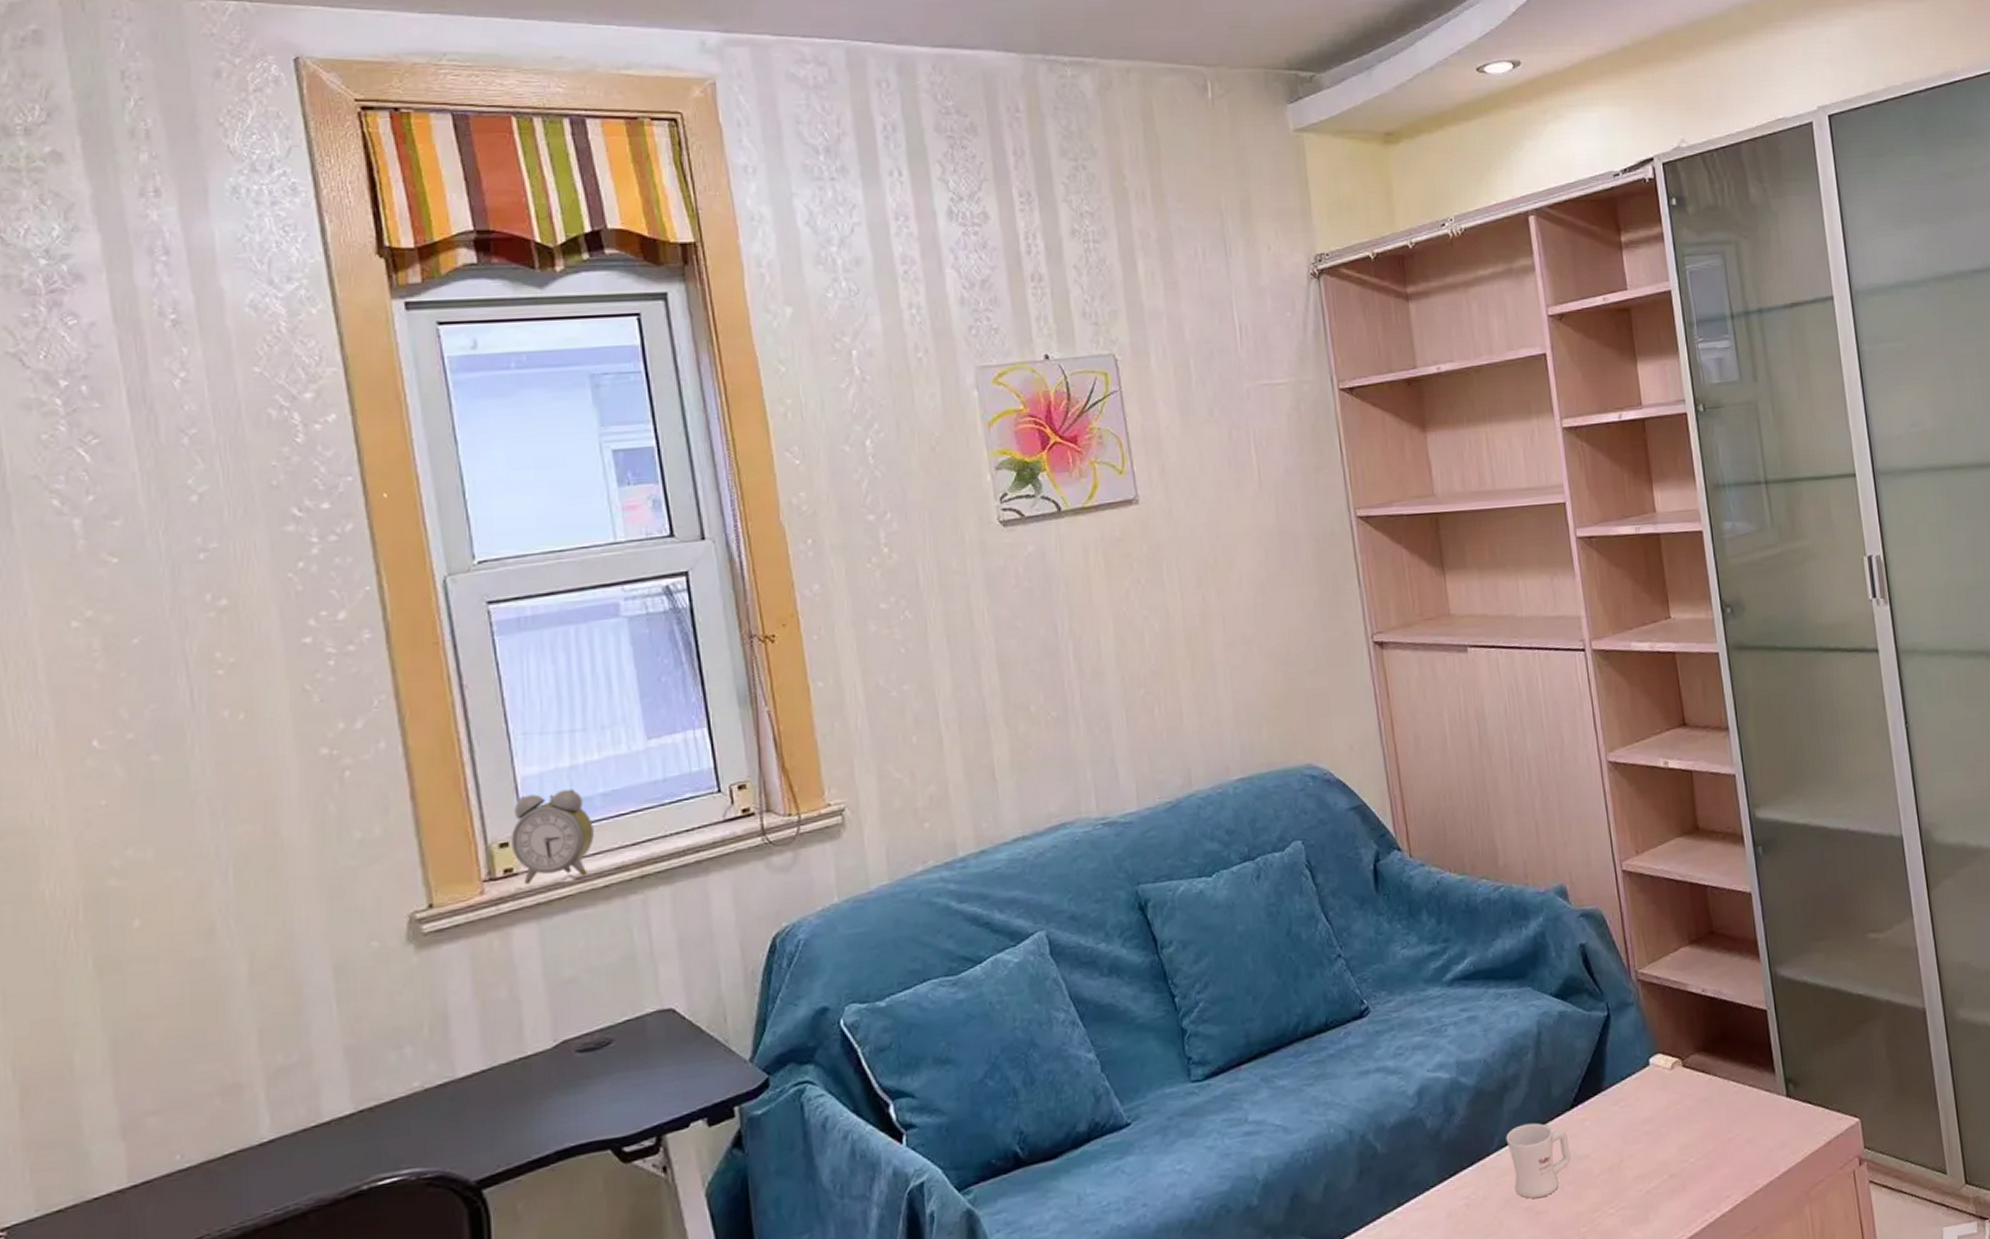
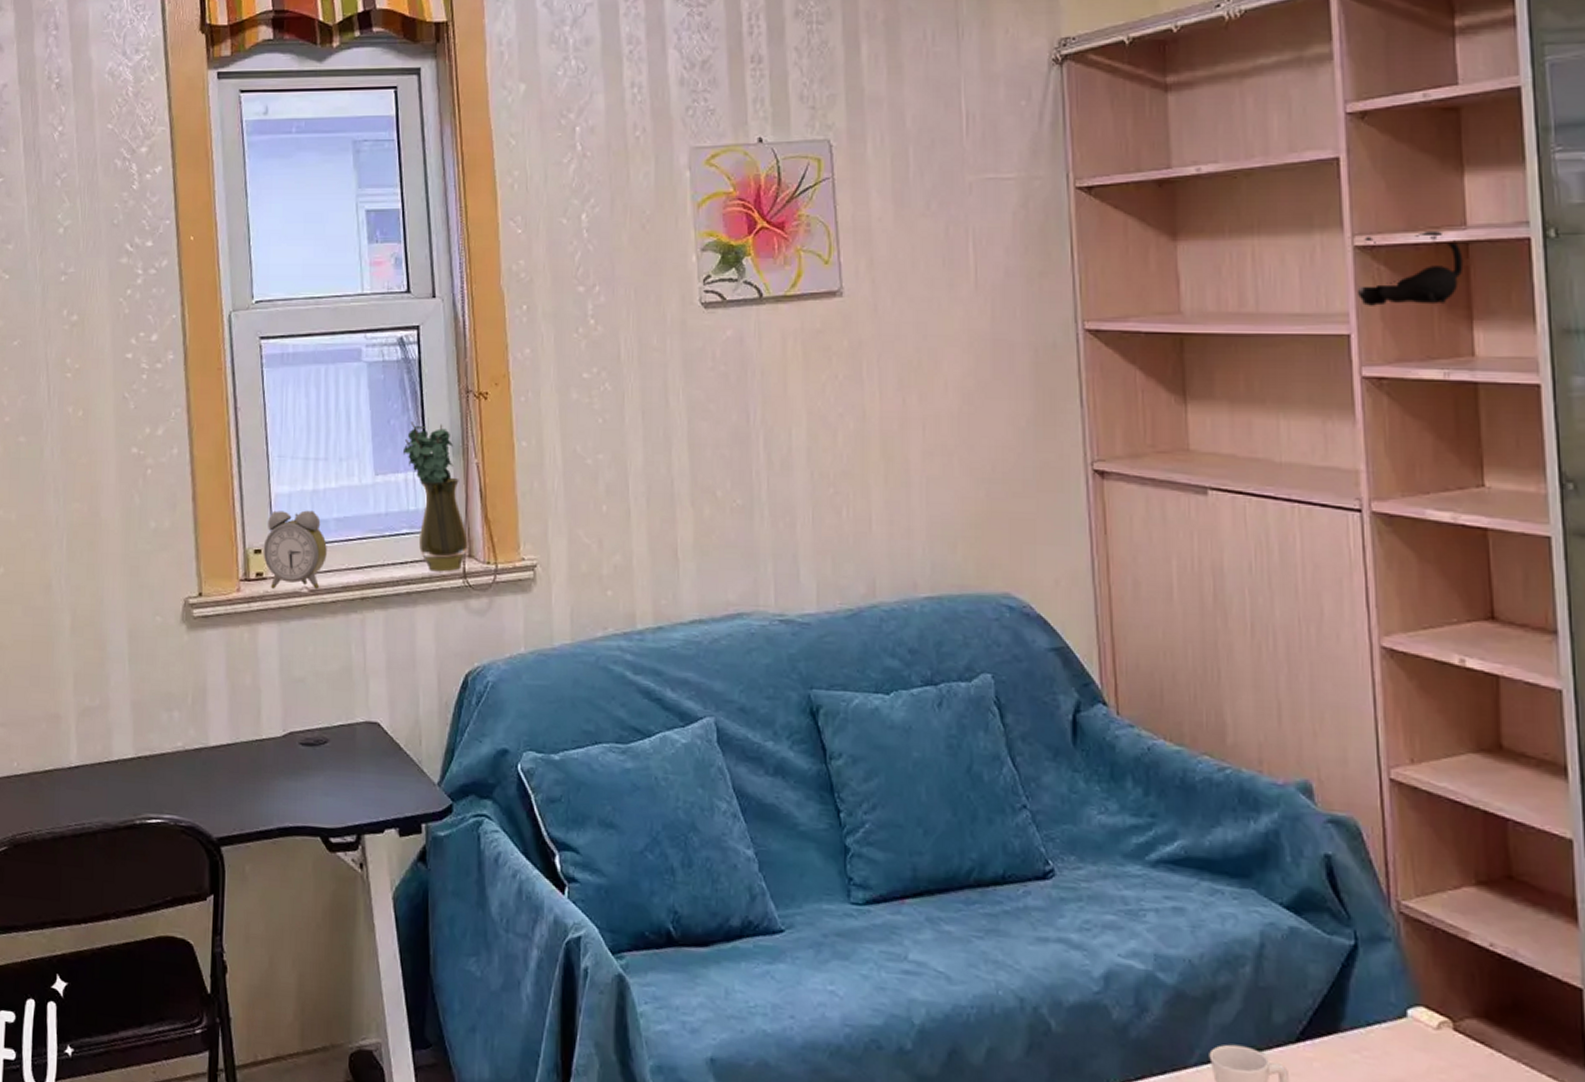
vase: none [678,674,766,834] -> present [402,422,469,572]
decorative figurine: none [1568,411,1643,477] -> present [1358,230,1464,306]

